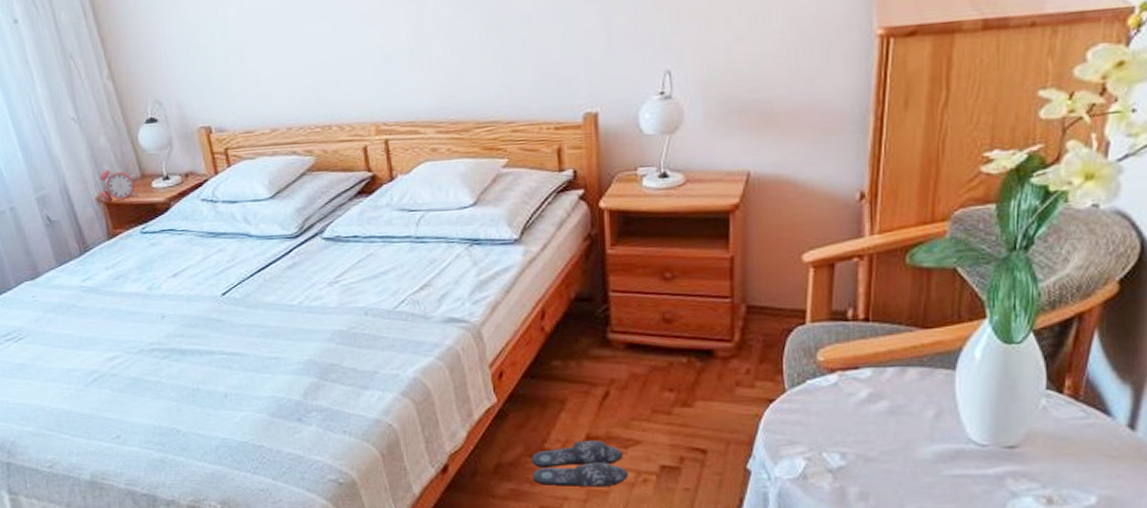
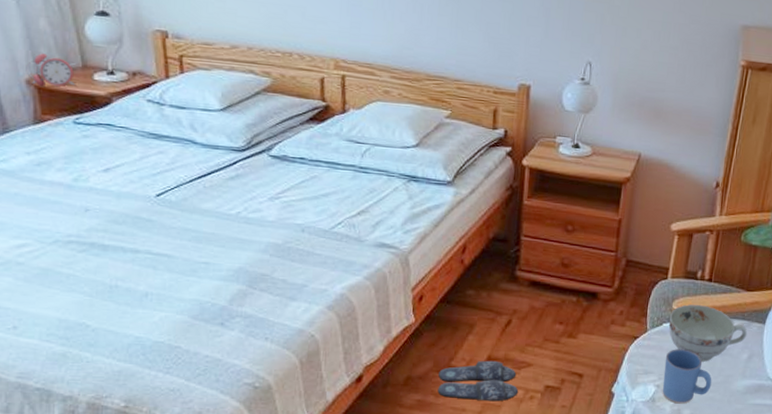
teacup: none [814,352,930,425] -> present [668,304,748,362]
mug: none [815,410,885,480] -> present [662,349,712,404]

